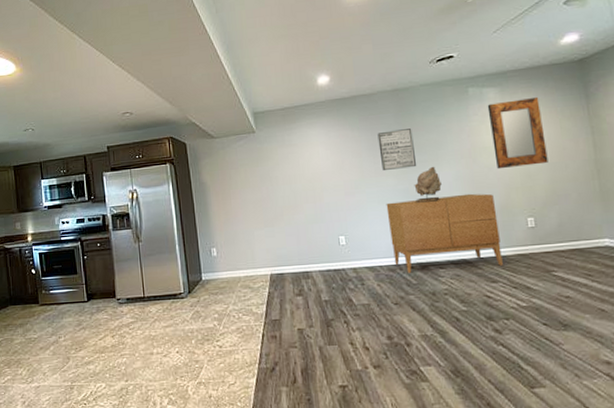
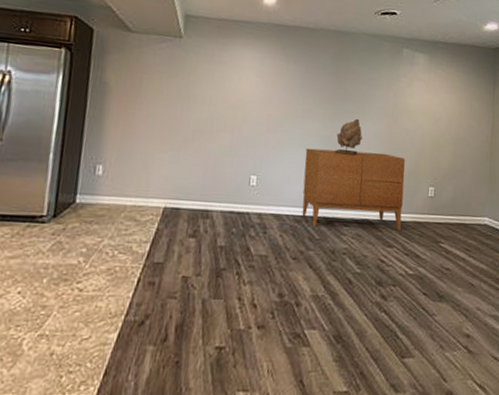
wall art: present [377,128,417,170] -> none [309,72,346,116]
home mirror: present [487,96,548,170] -> none [413,69,459,138]

